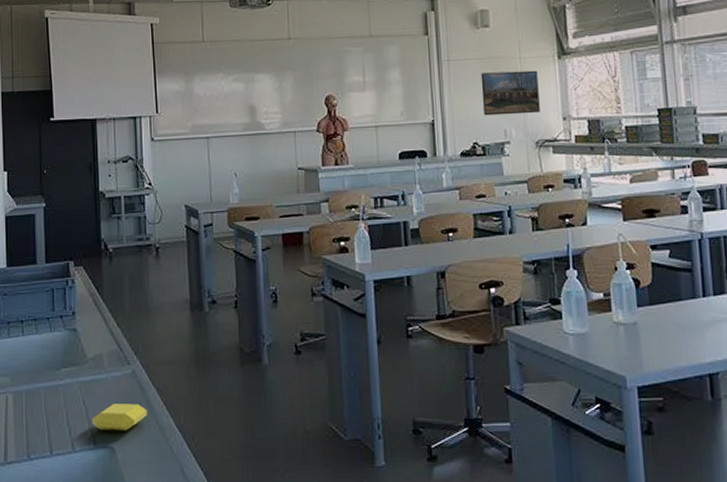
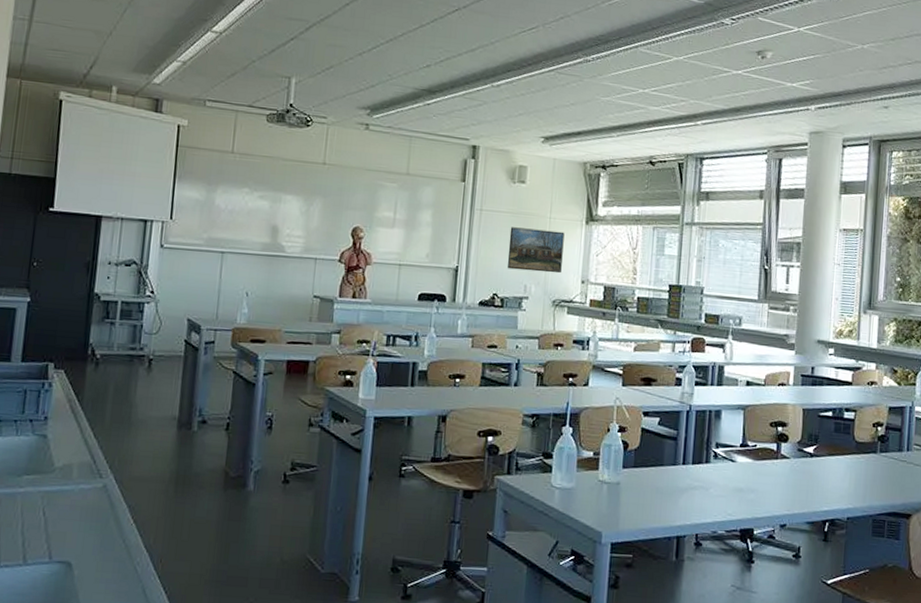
soap bar: present [91,404,147,431] -> none [50,517,114,547]

